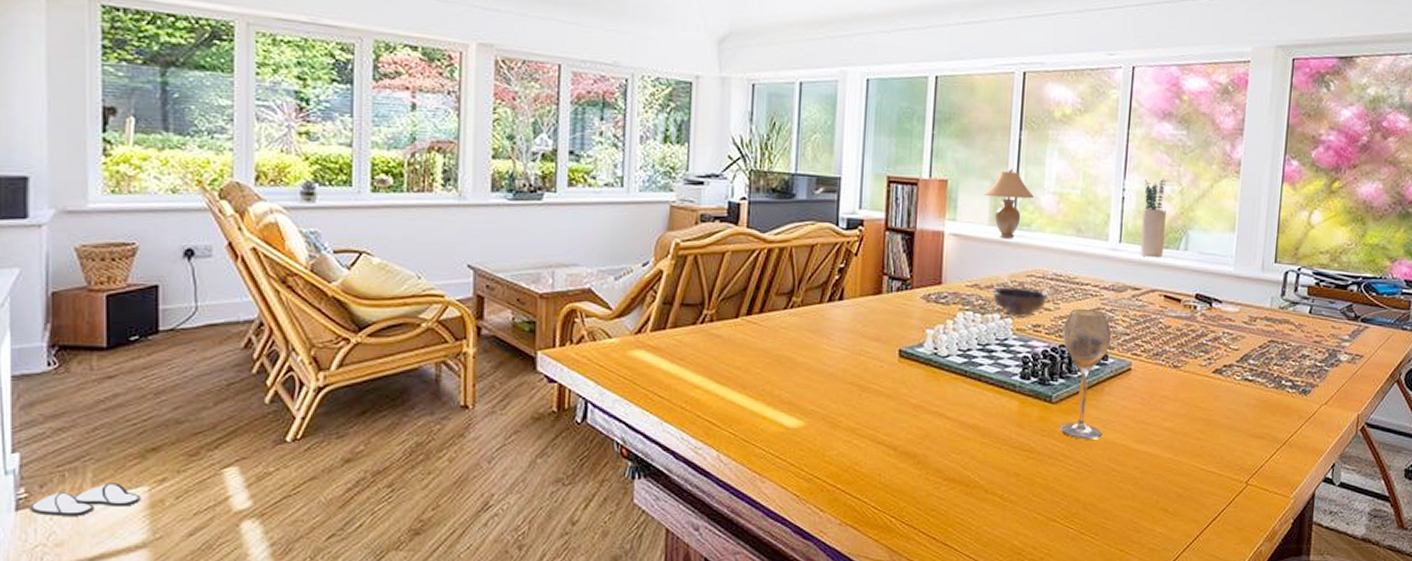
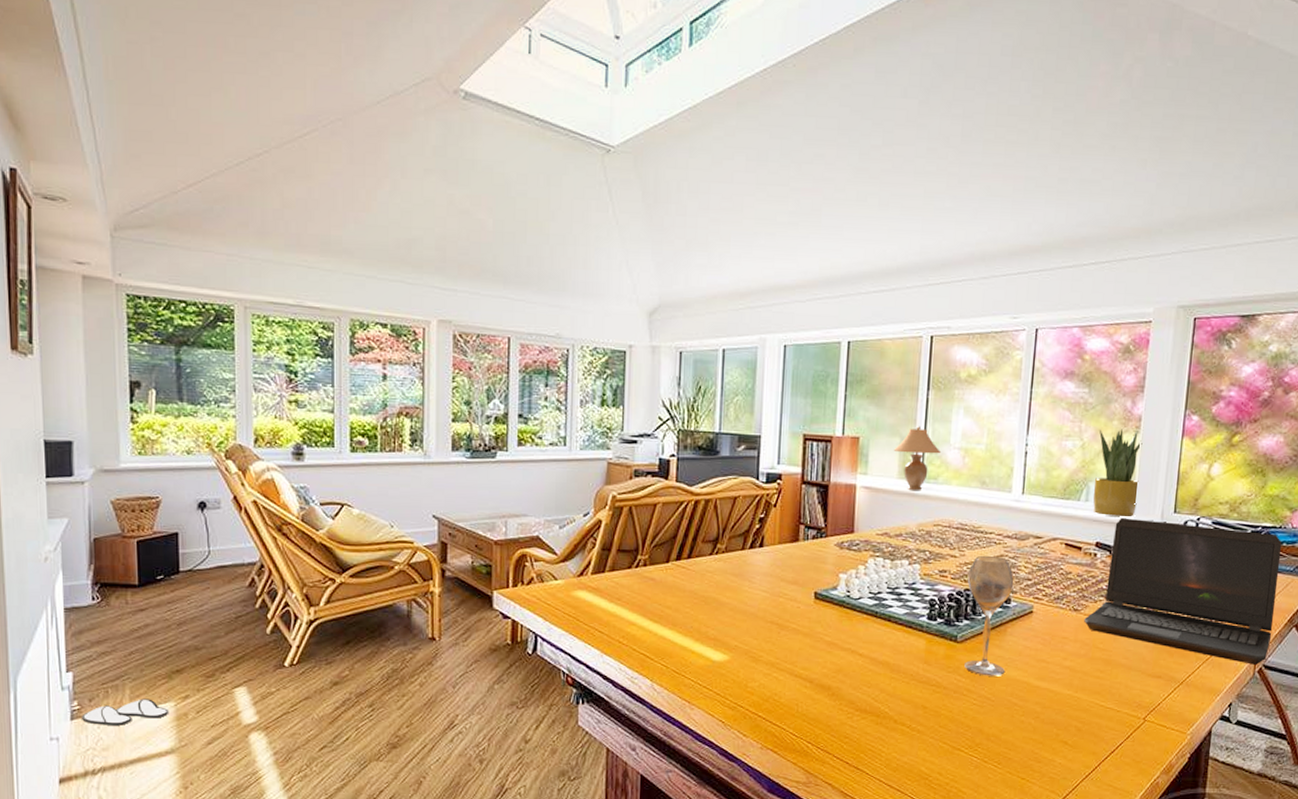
bowl: present [993,287,1048,315] -> none [902,535,954,561]
vase: present [1140,178,1166,258] -> none [1042,433,1068,509]
laptop computer: none [1184,267,1383,424] -> present [1084,517,1282,666]
planter: none [1192,173,1242,268] -> present [1093,428,1142,518]

